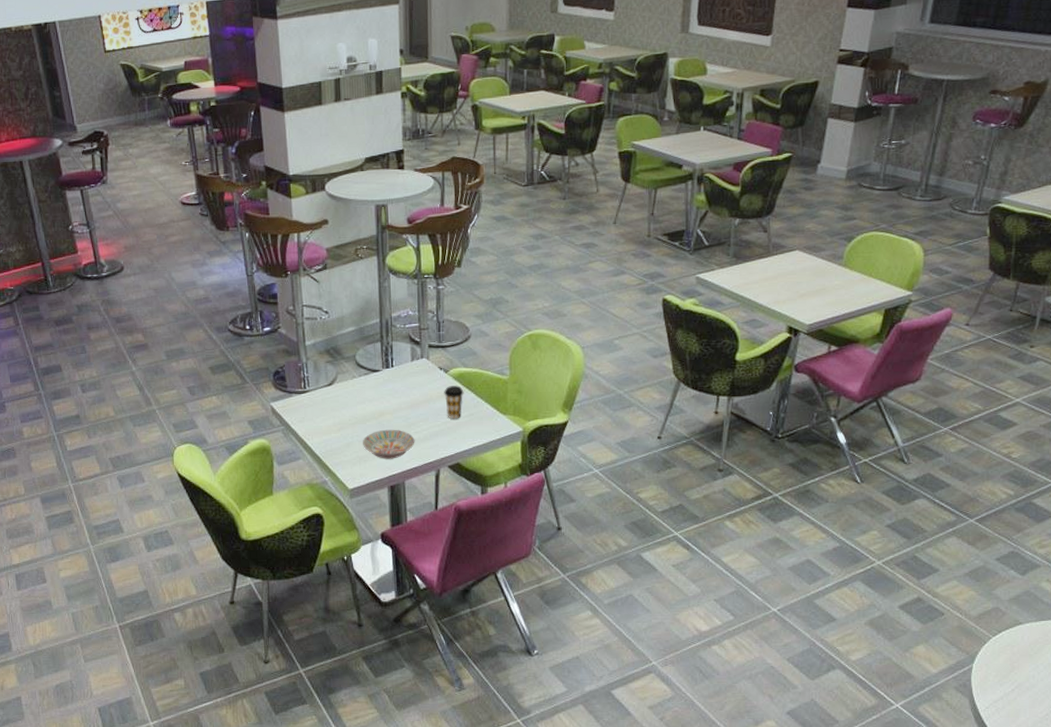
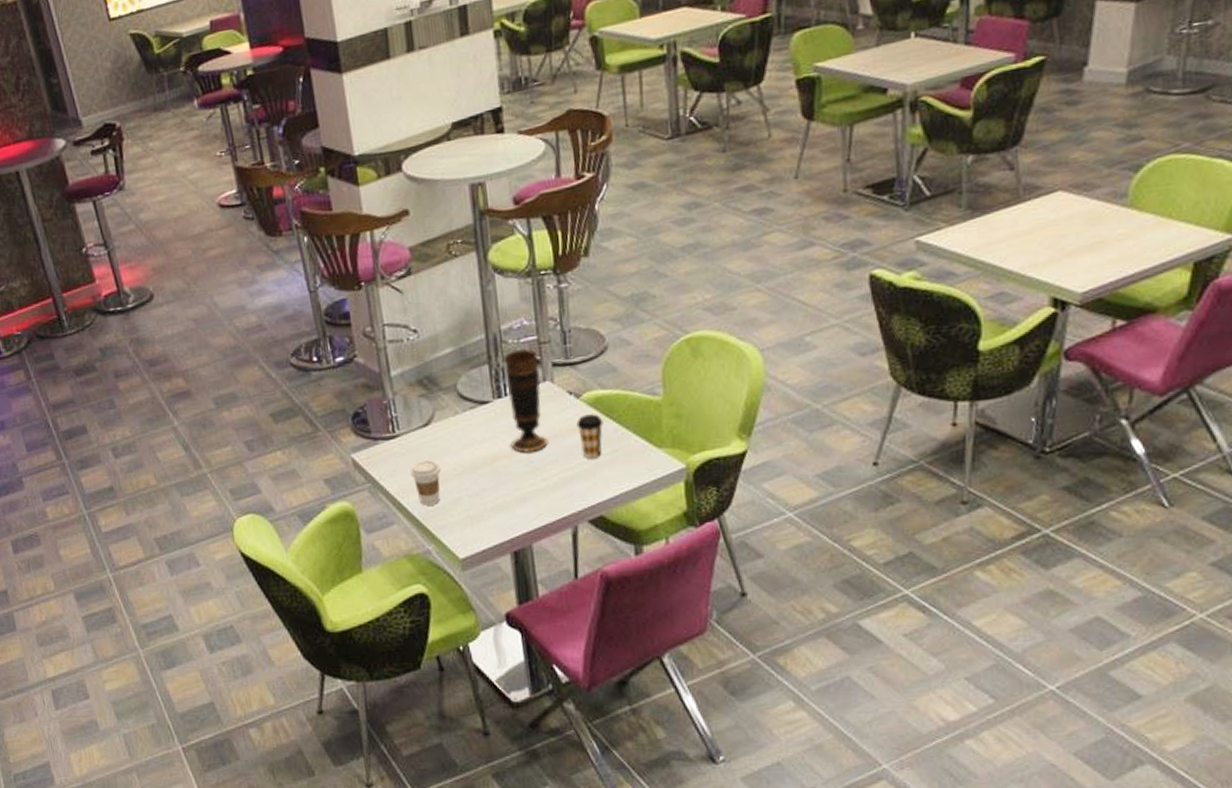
coffee cup: none [315,411,339,447] -> present [410,459,441,506]
bowl: present [363,429,415,459] -> none [473,477,543,517]
vase: none [392,332,422,412] -> present [502,348,548,453]

